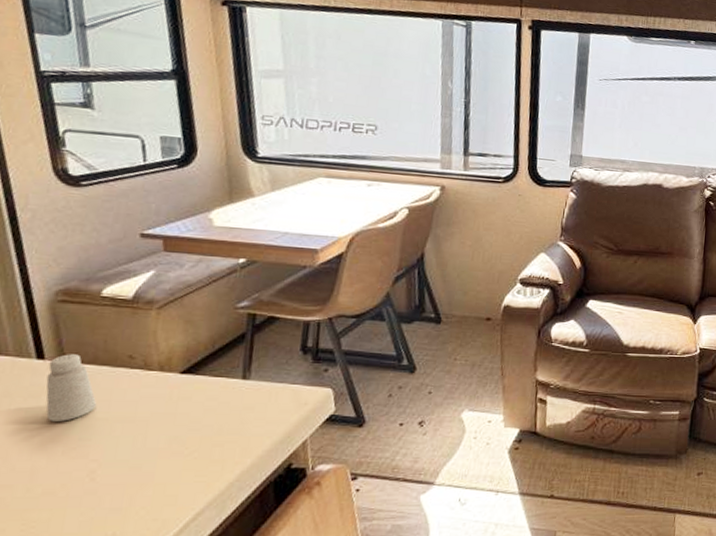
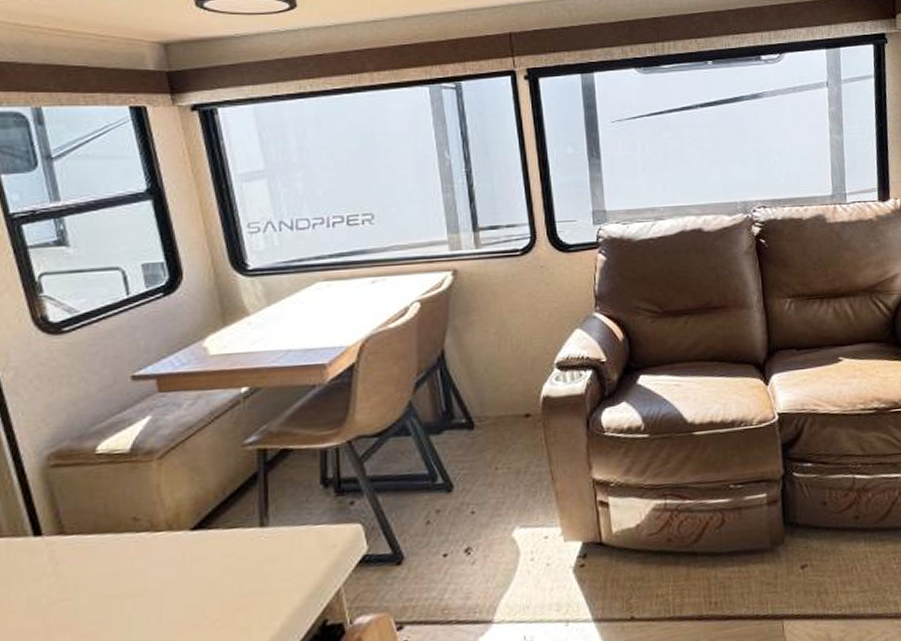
saltshaker: present [46,354,96,422] -> none [46,524,102,607]

